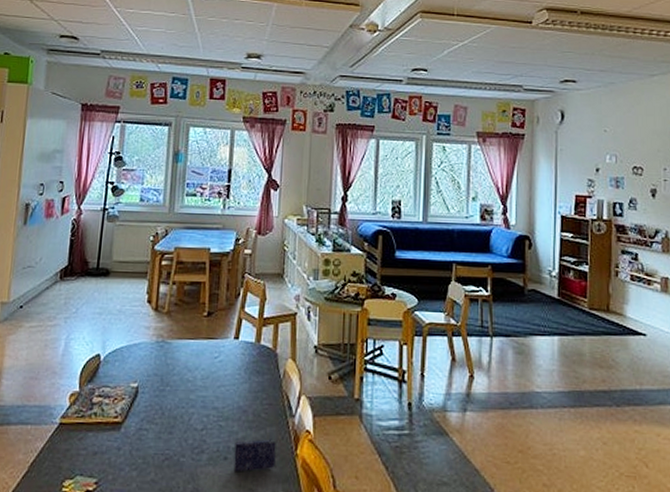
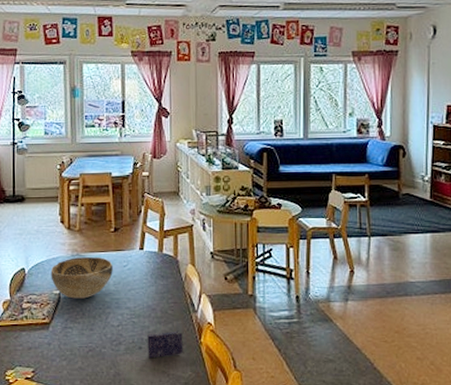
decorative bowl: none [129,344,202,395] -> present [50,256,113,299]

